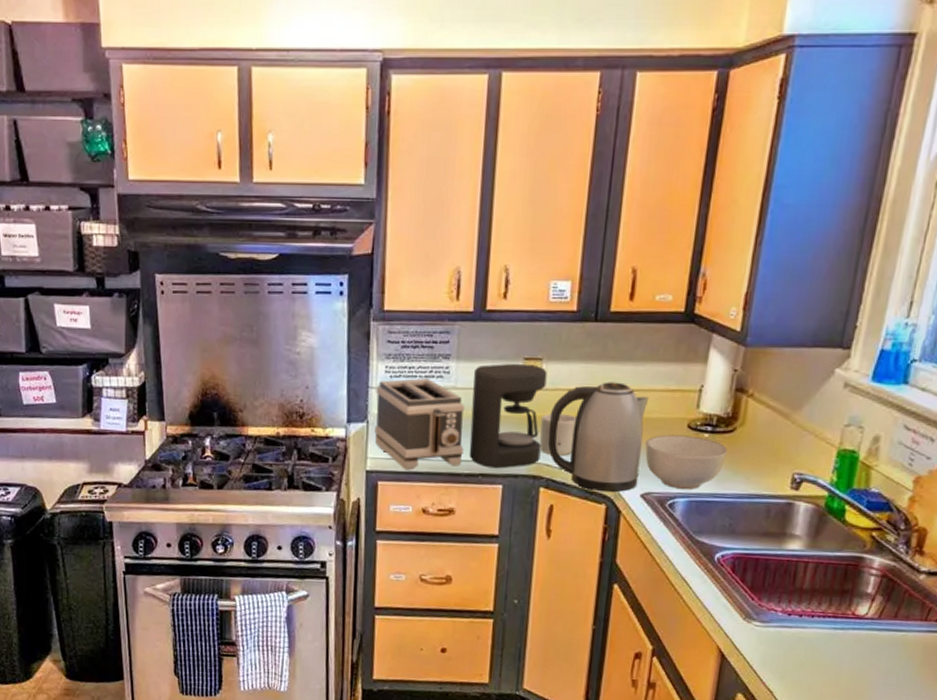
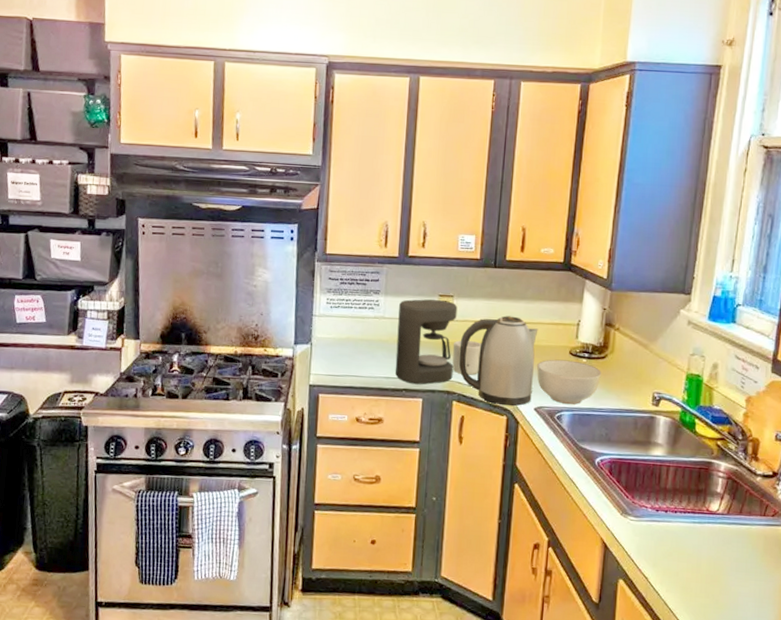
toaster: present [375,378,465,471] -> none [317,309,392,385]

